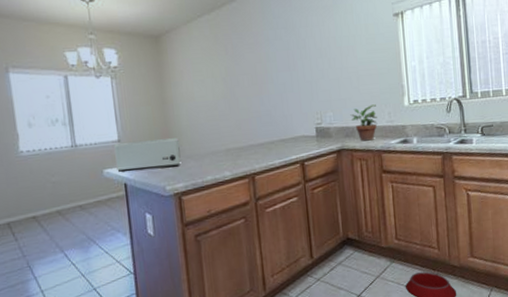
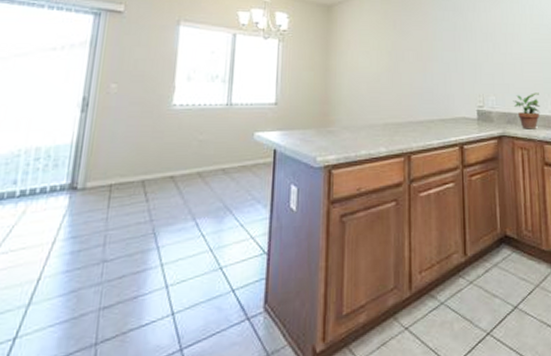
toaster: present [114,138,182,173] -> none [269,105,340,138]

